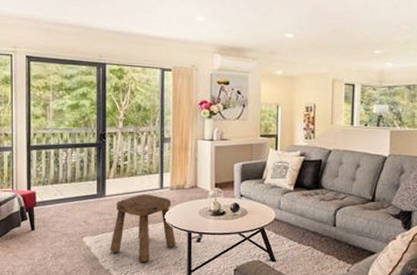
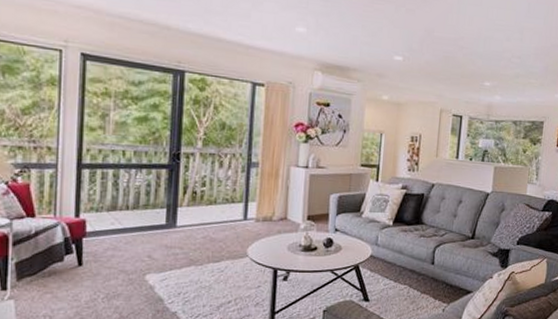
stool: present [109,194,176,262] -> none [178,226,259,303]

